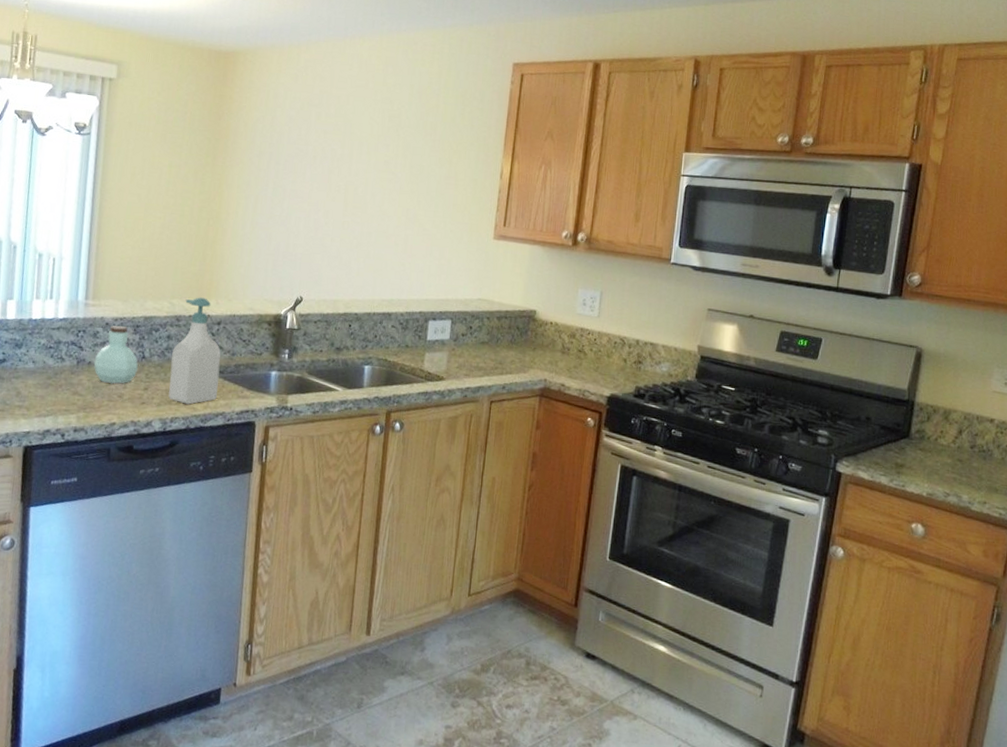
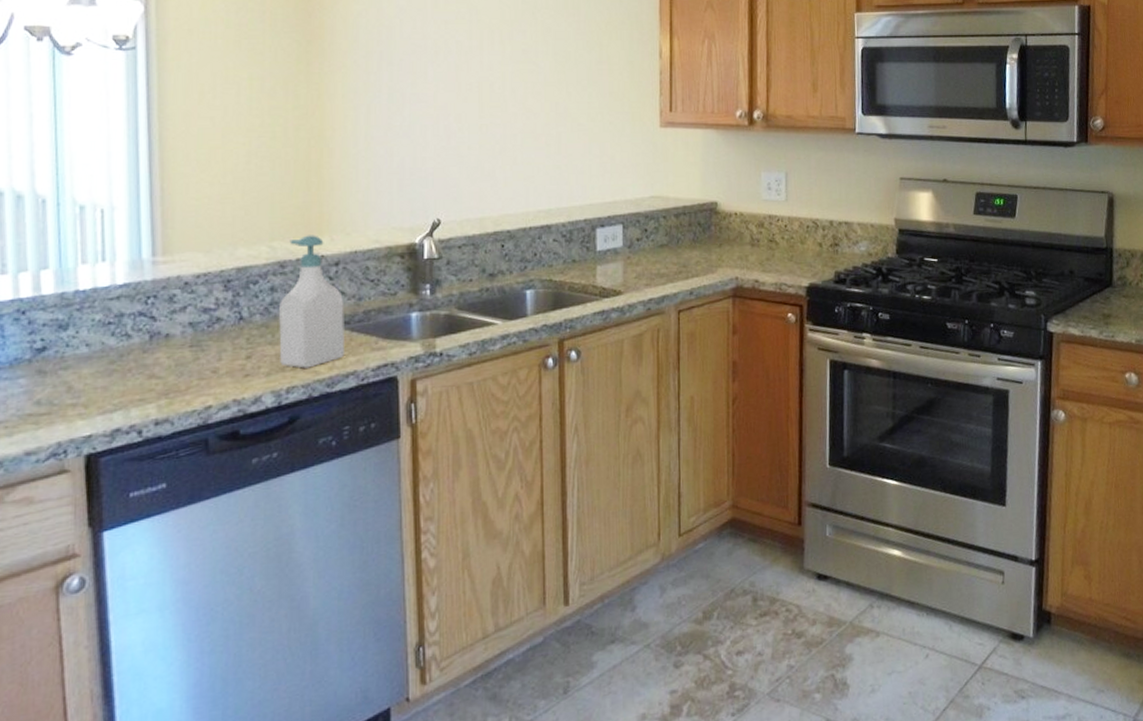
jar: present [93,325,138,384] -> none [173,282,234,358]

